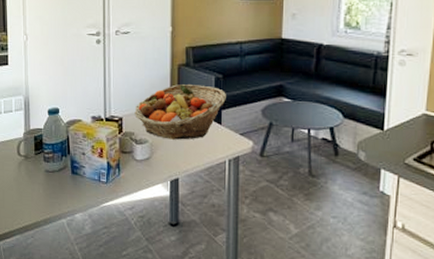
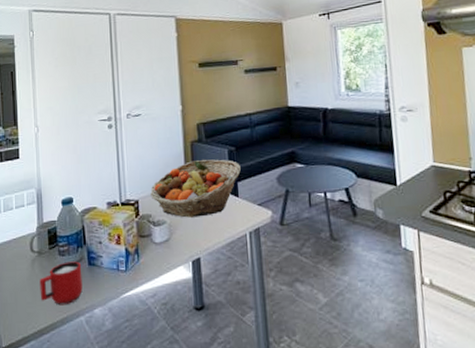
mug: none [25,168,65,208] -> present [39,261,83,306]

